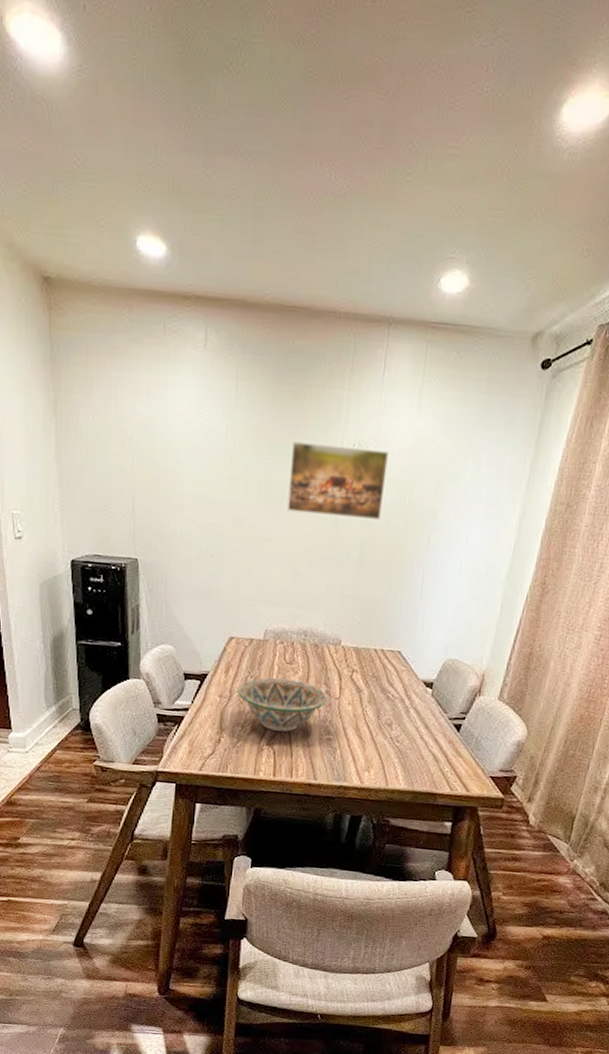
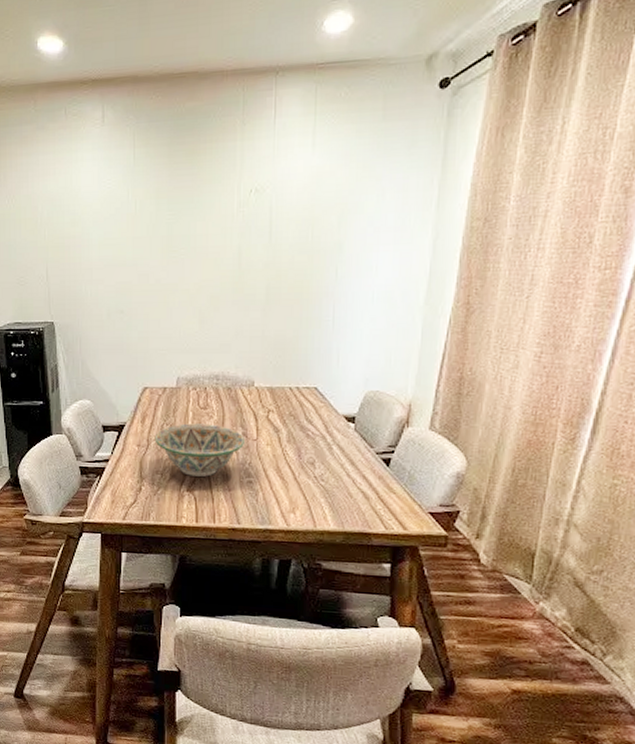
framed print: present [287,442,389,519] -> none [190,192,287,262]

